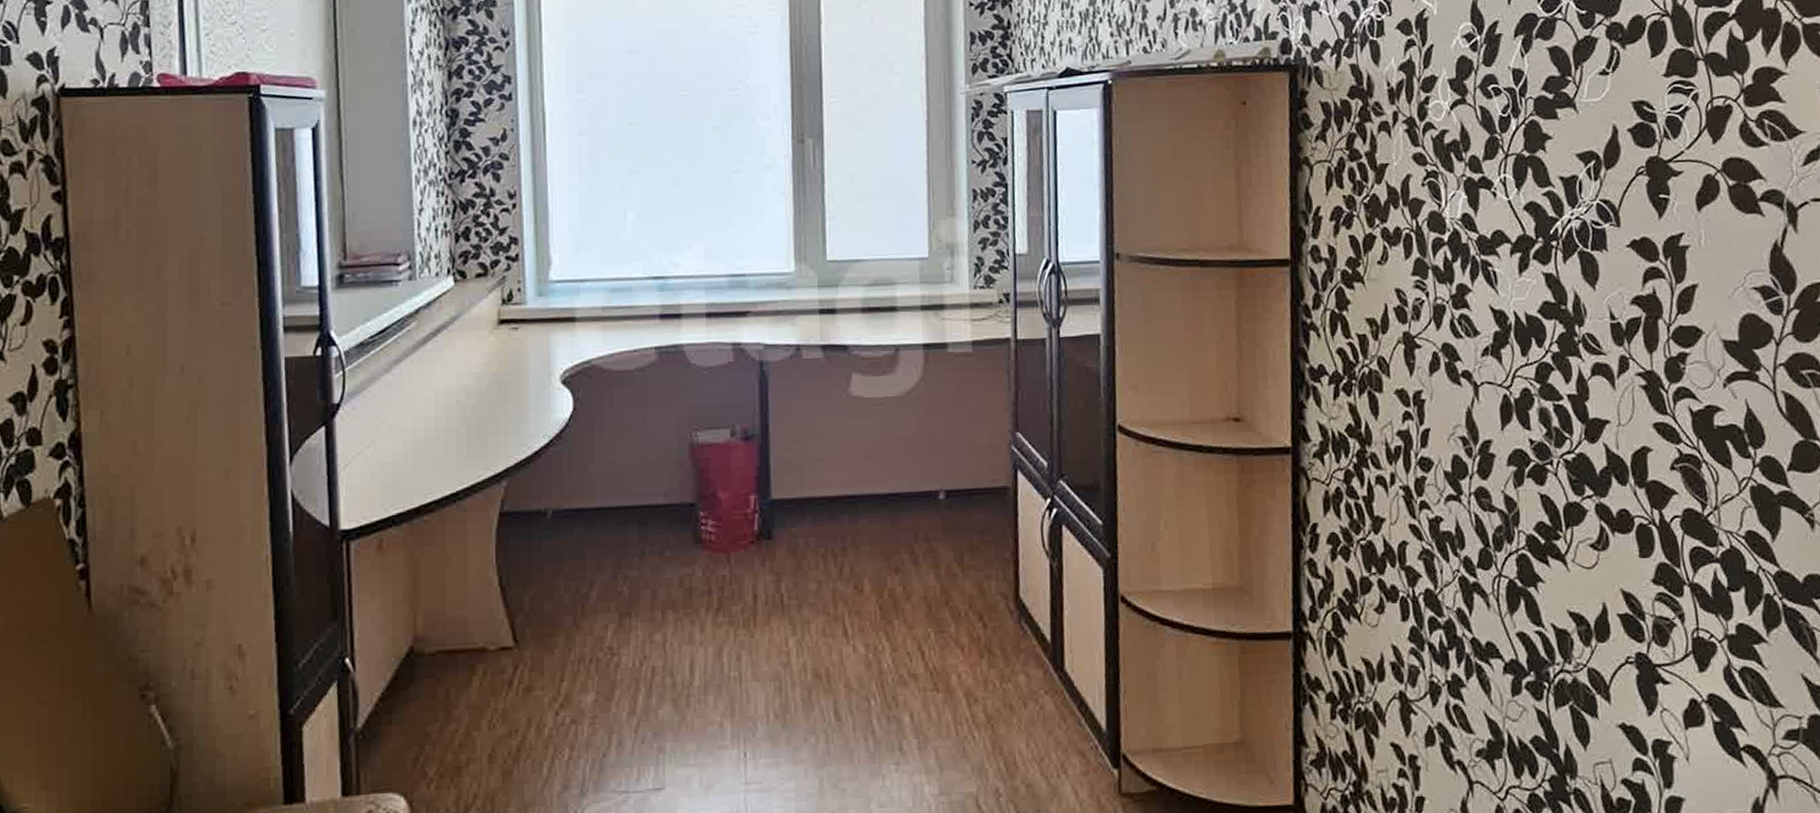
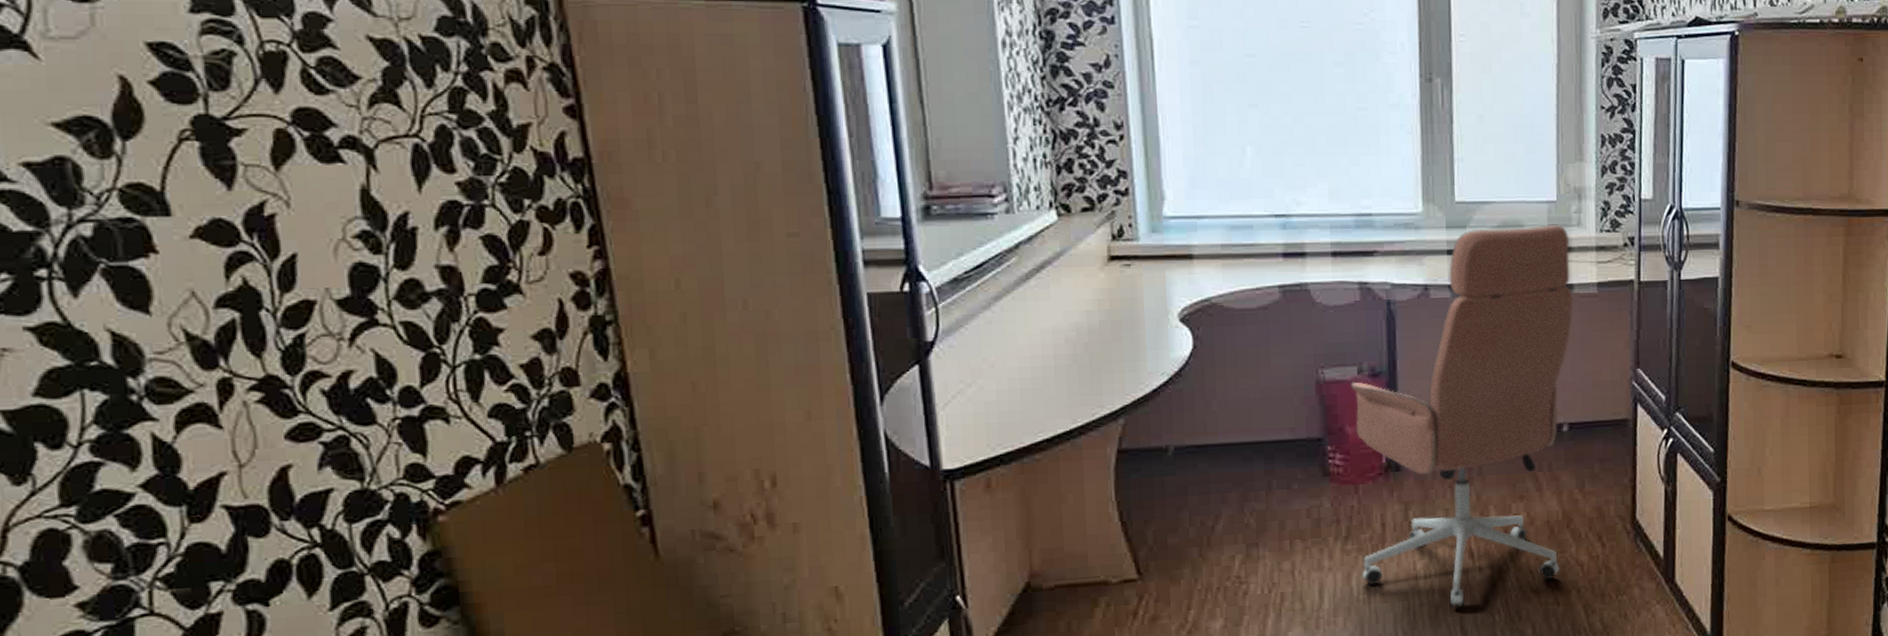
office chair: none [724,281,947,690] -> present [1351,224,1573,608]

